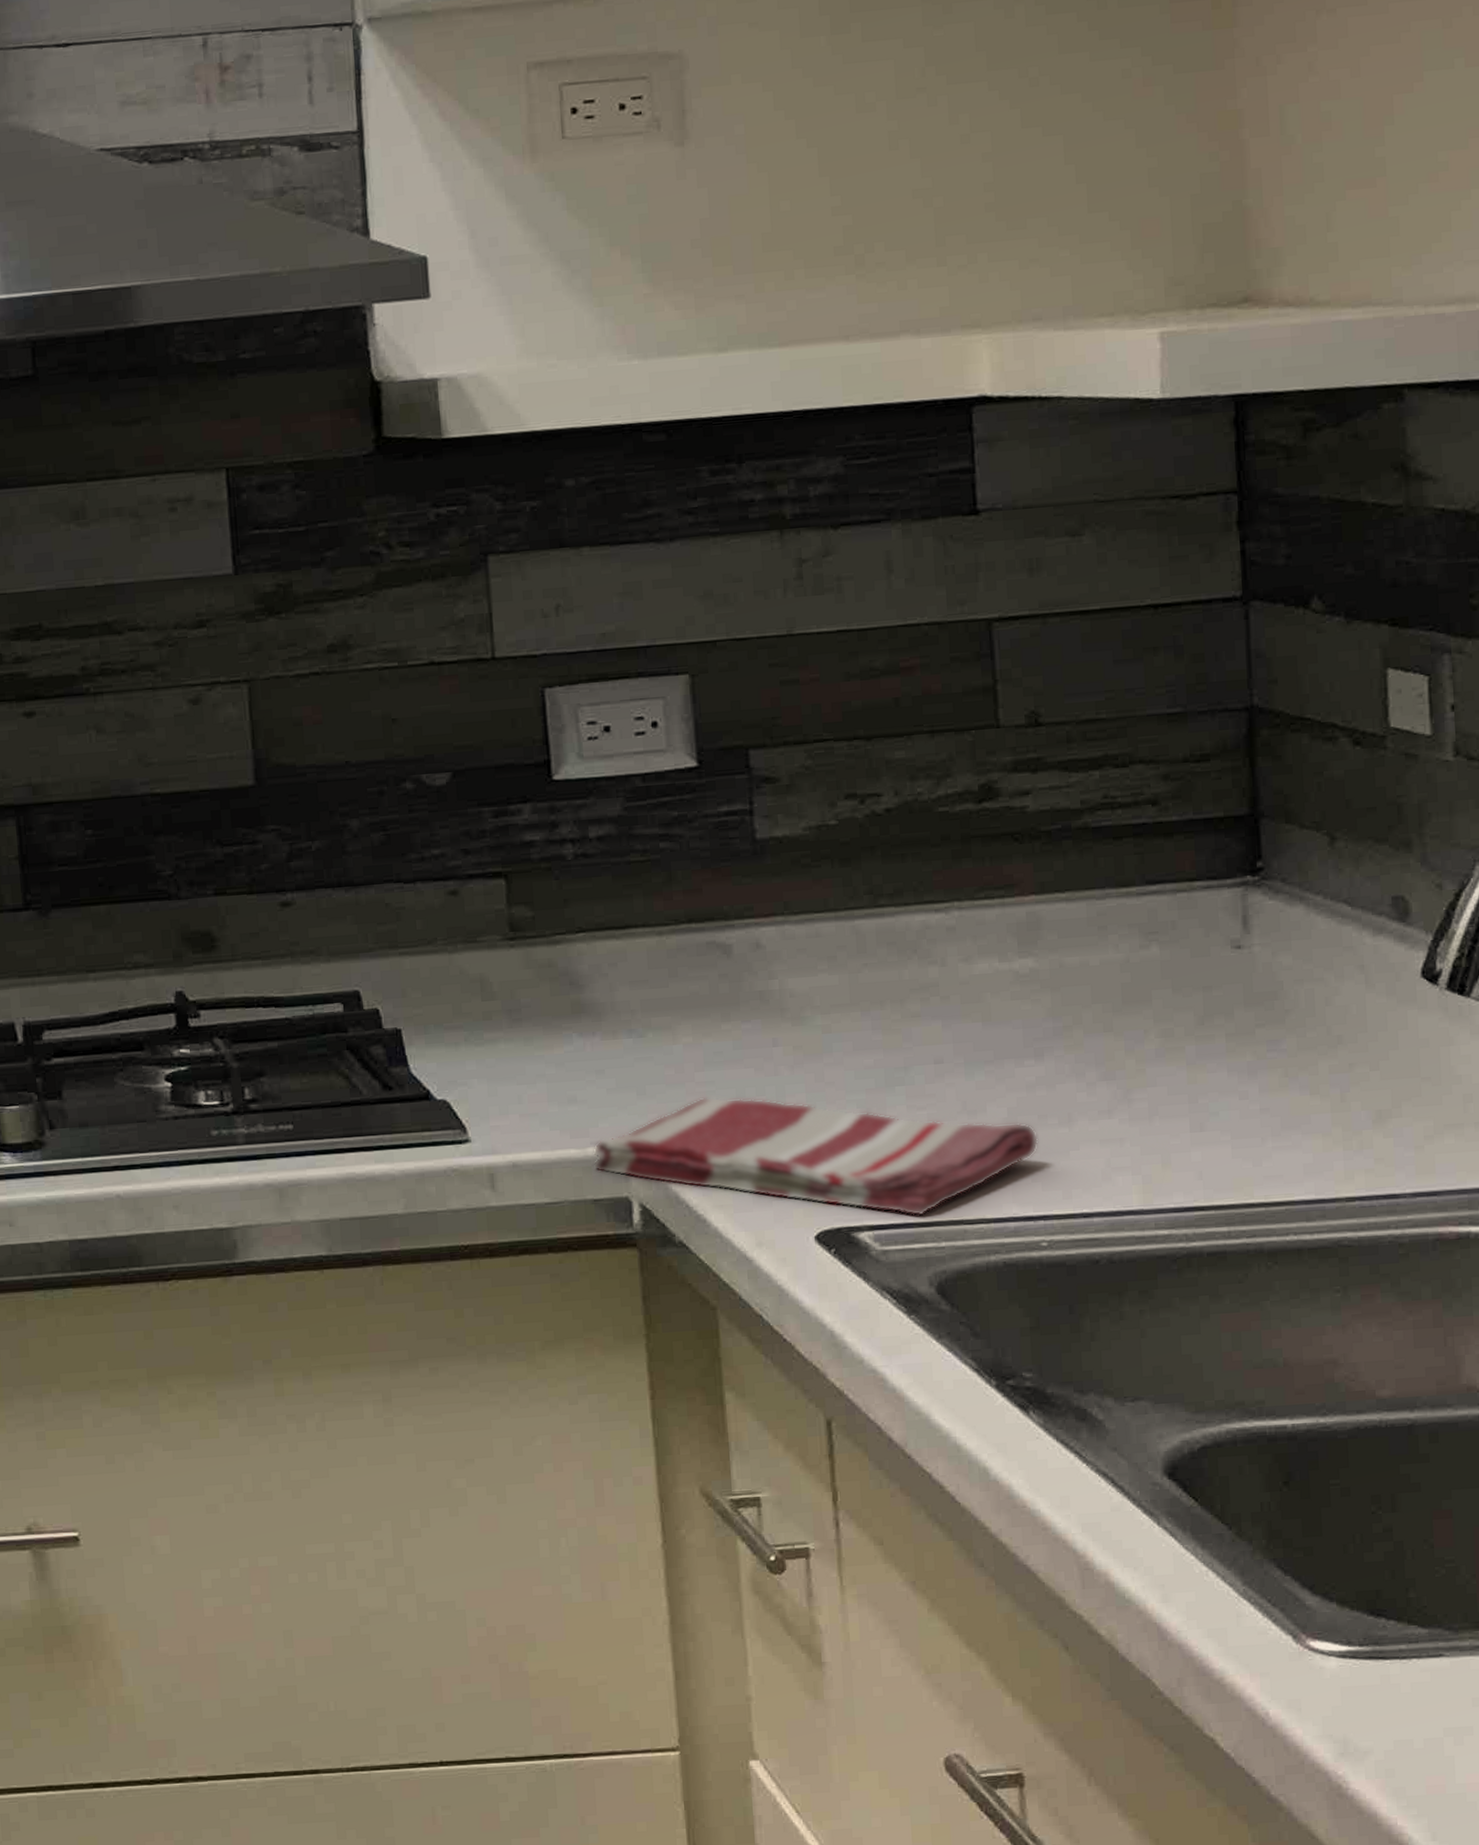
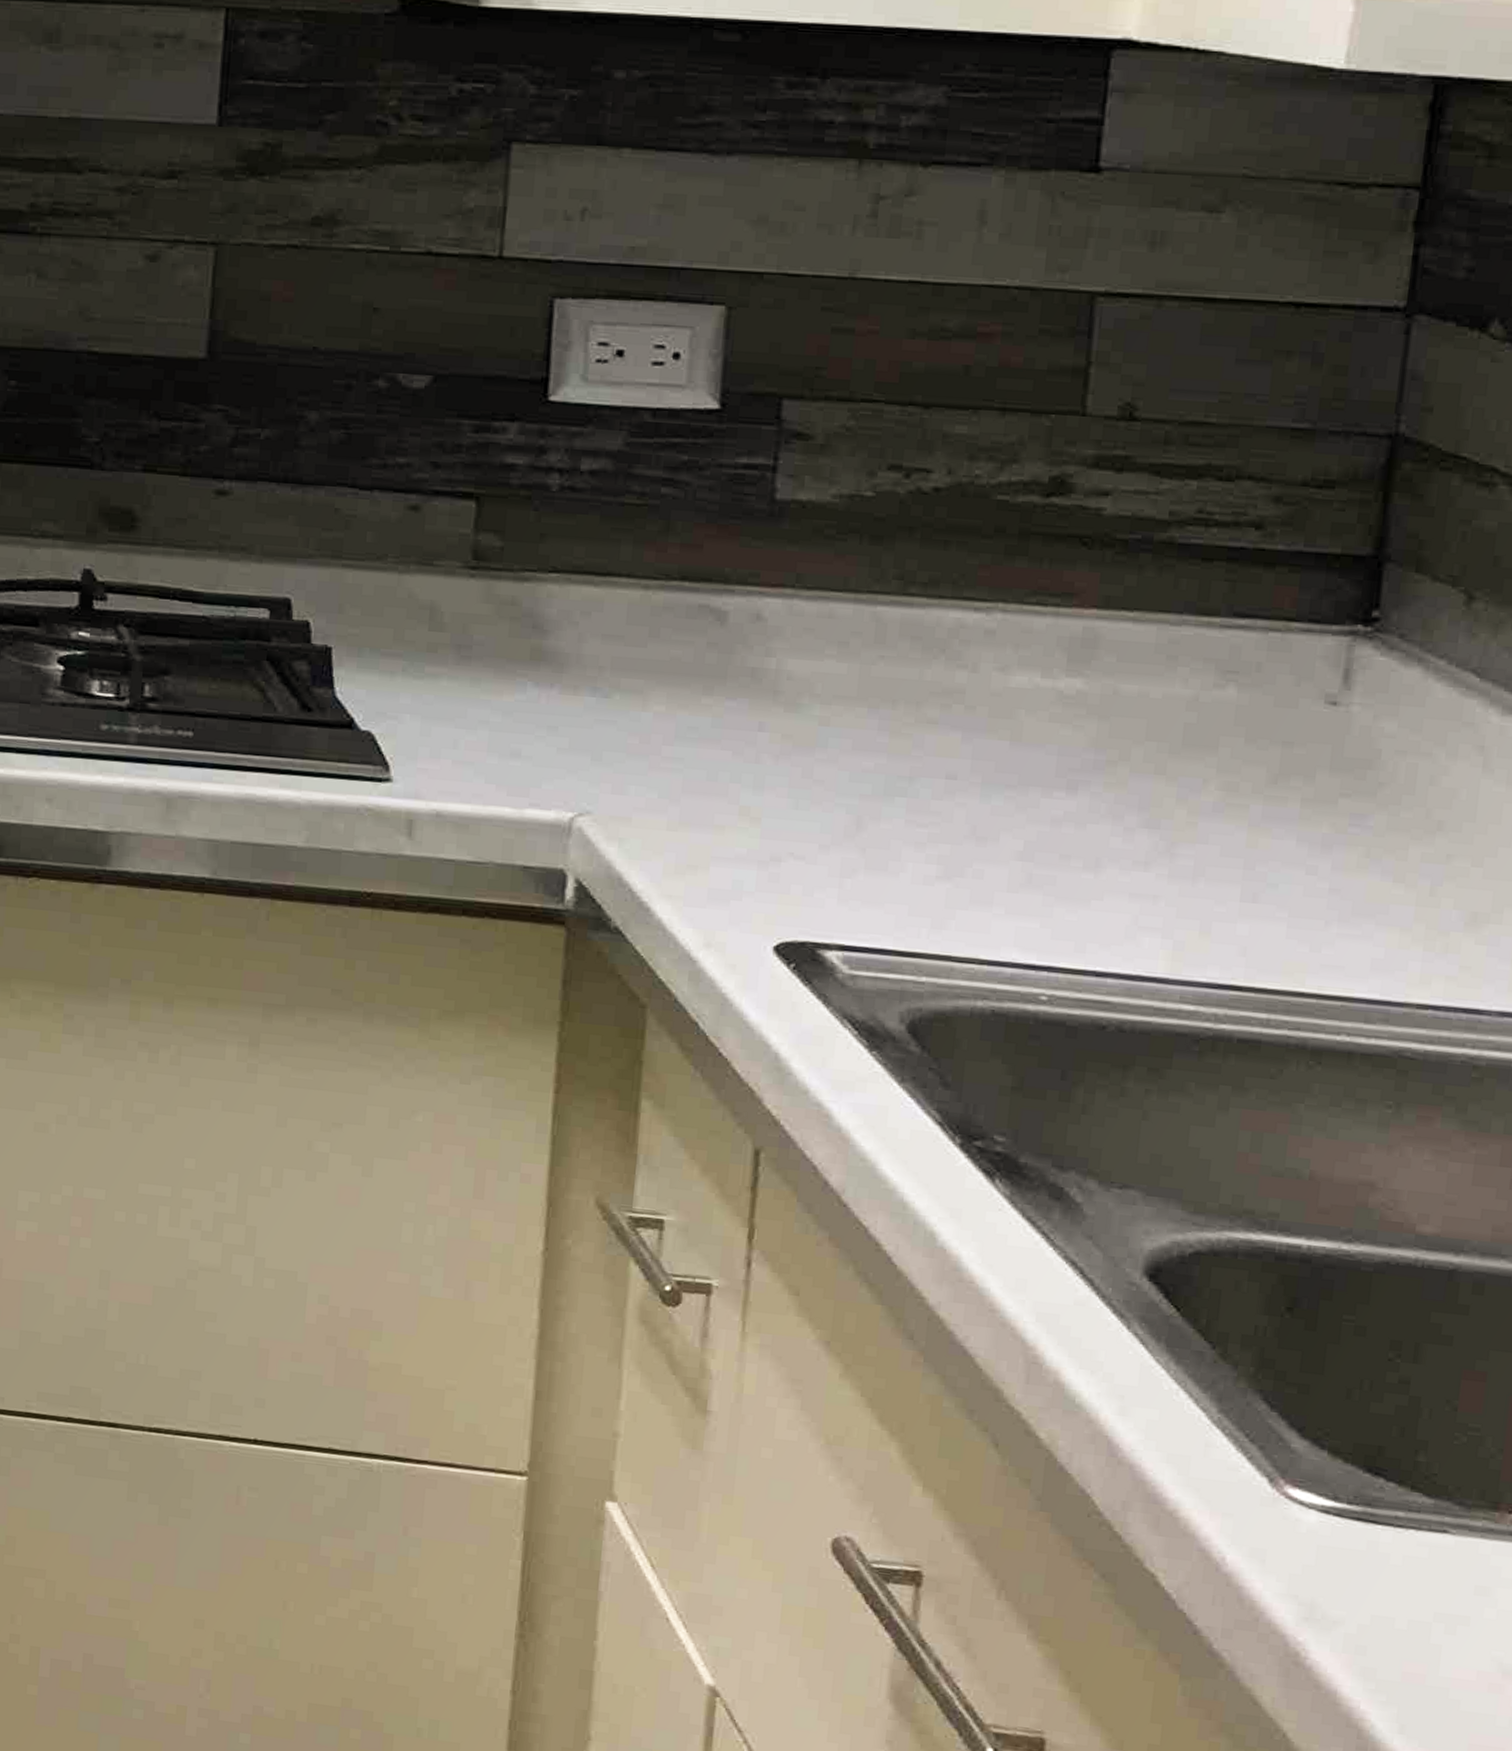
dish towel: present [592,1096,1039,1217] -> none [528,774,1056,945]

